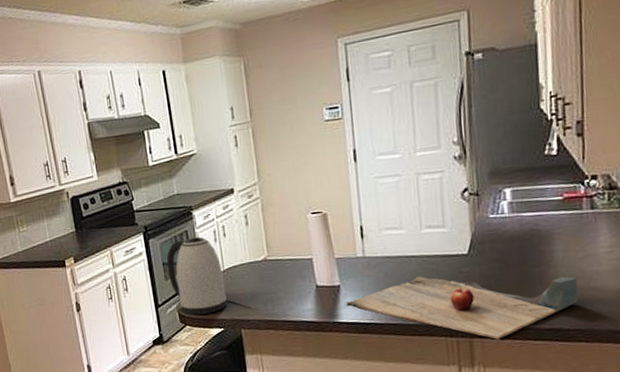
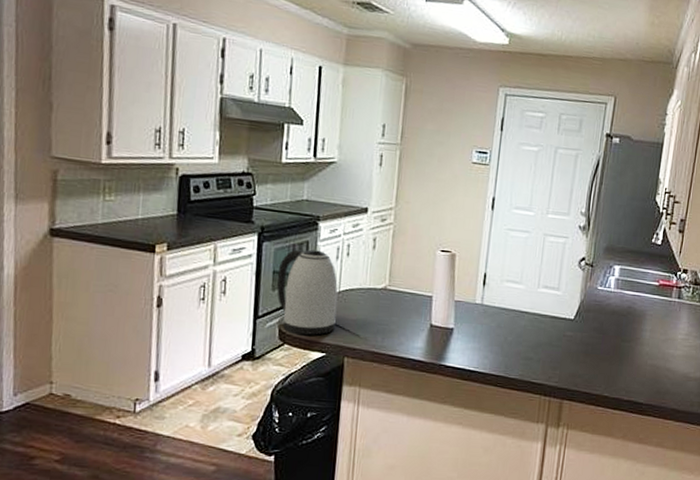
cutting board: present [345,276,578,339] -> none [455,332,657,404]

